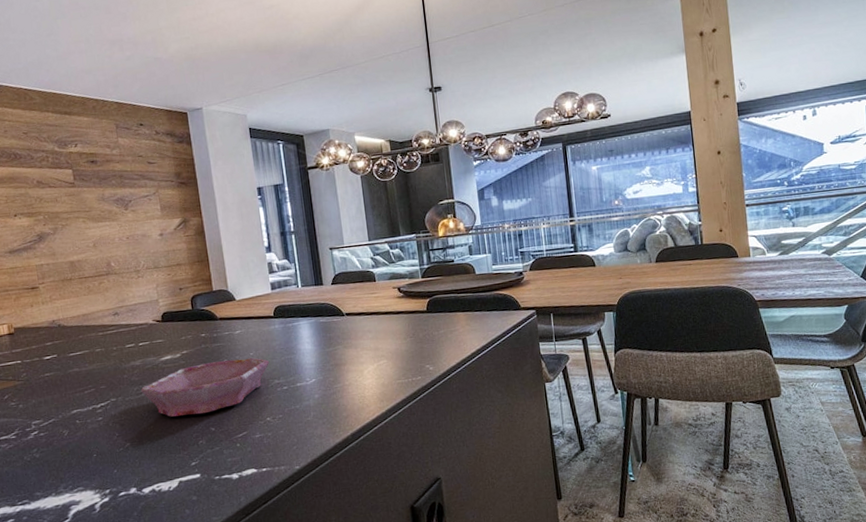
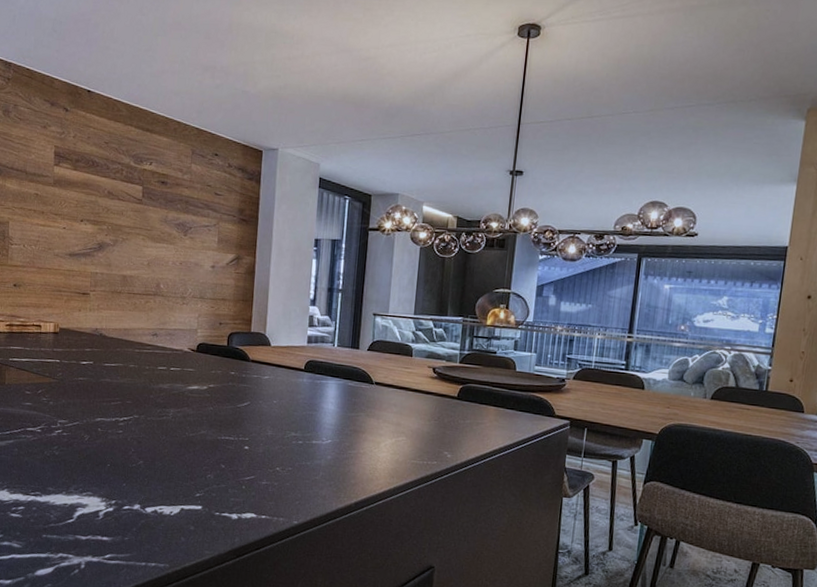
bowl: present [140,358,270,417] -> none [163,400,291,450]

